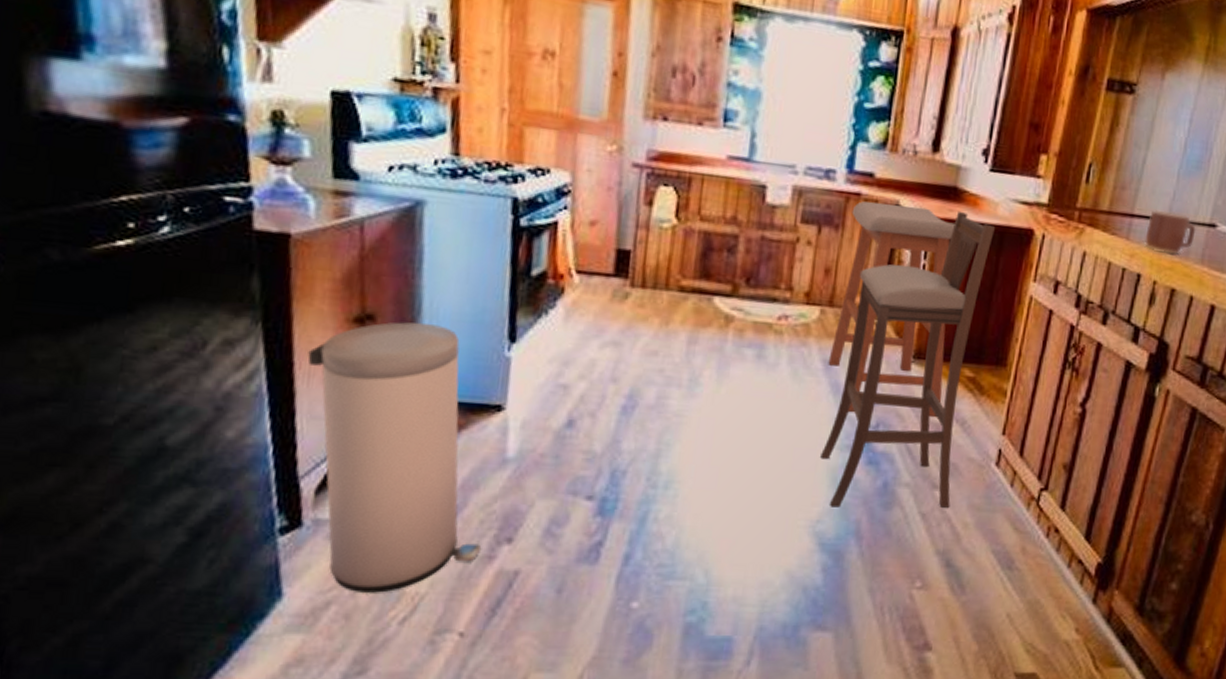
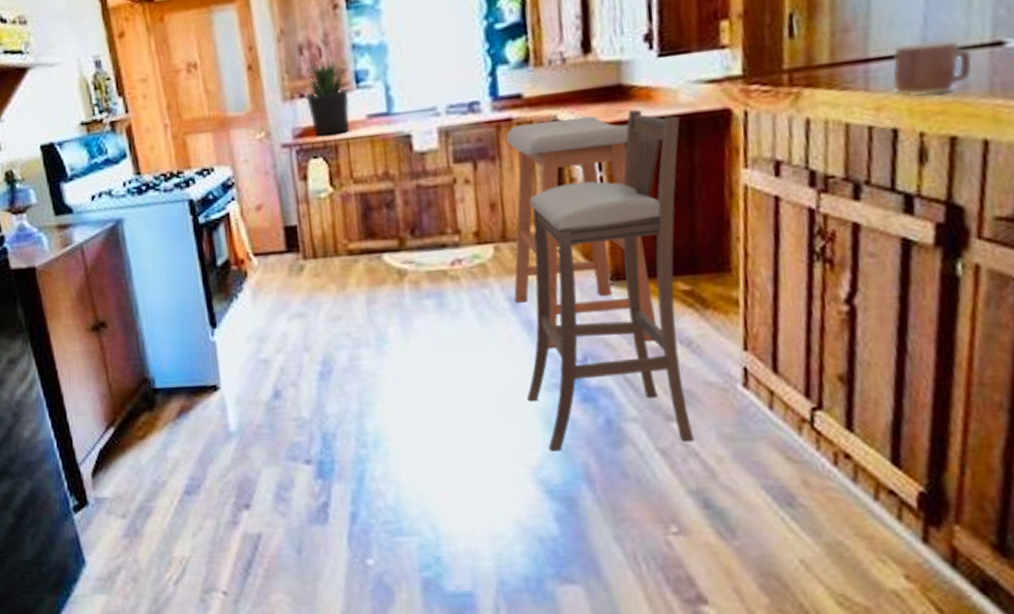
pedal bin: present [308,322,482,593] -> none [65,322,226,558]
planter: none [668,84,714,169] -> present [306,59,349,137]

